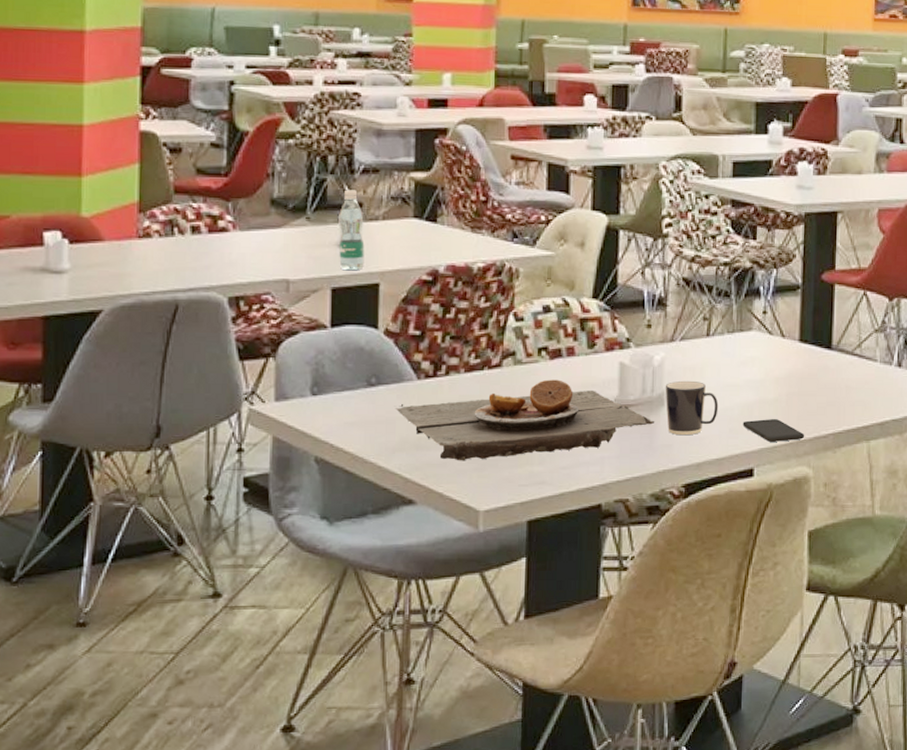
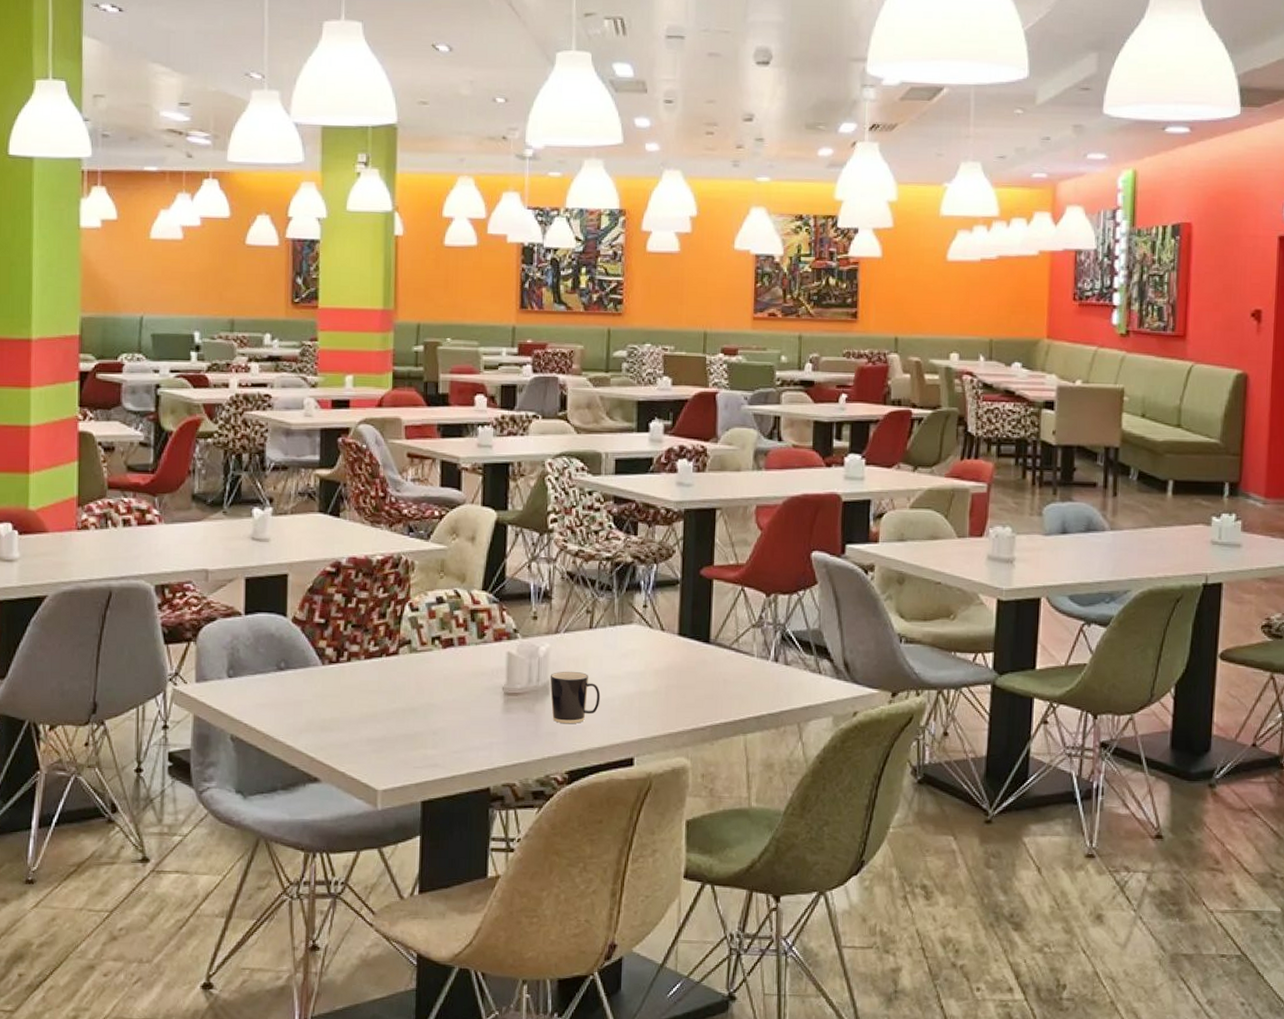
bottle: present [339,190,365,271] -> none [252,486,275,562]
plate: present [395,379,655,461] -> none [302,667,541,743]
mobile phone: present [742,419,805,442] -> none [623,710,683,733]

